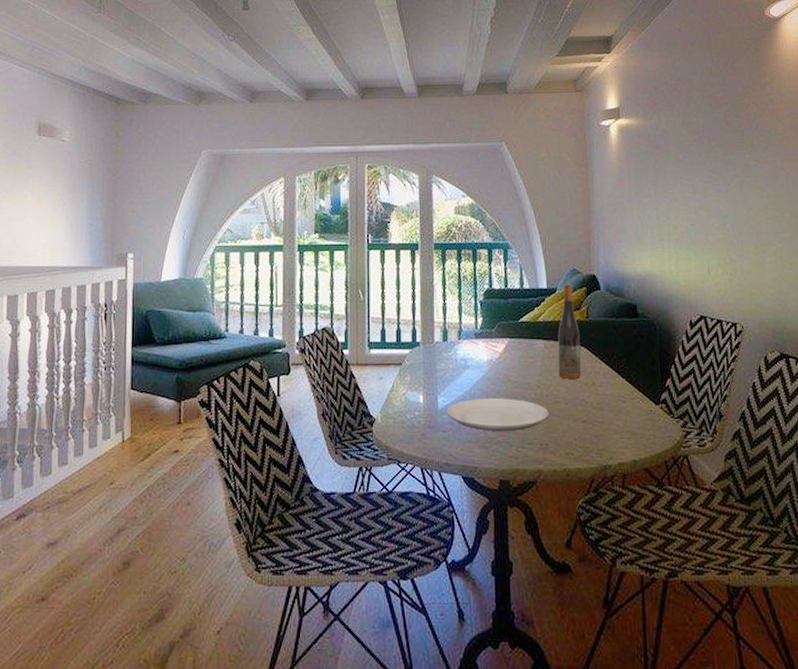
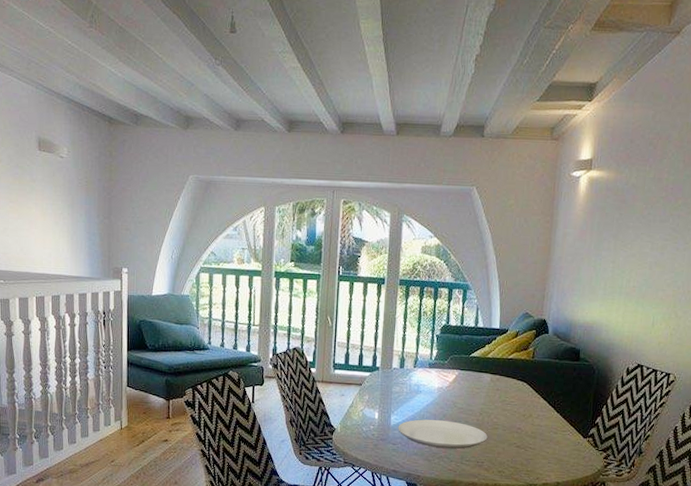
wine bottle: present [557,285,582,379] -> none [500,326,524,410]

